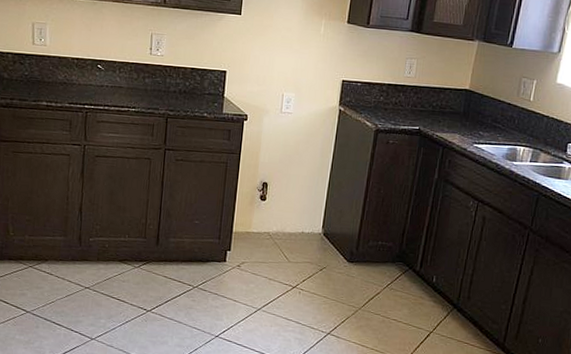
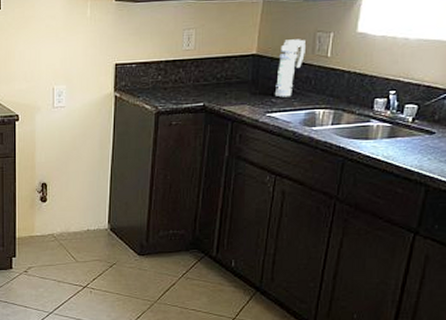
smoke grenade: none [483,80,512,132] -> present [275,39,306,97]

